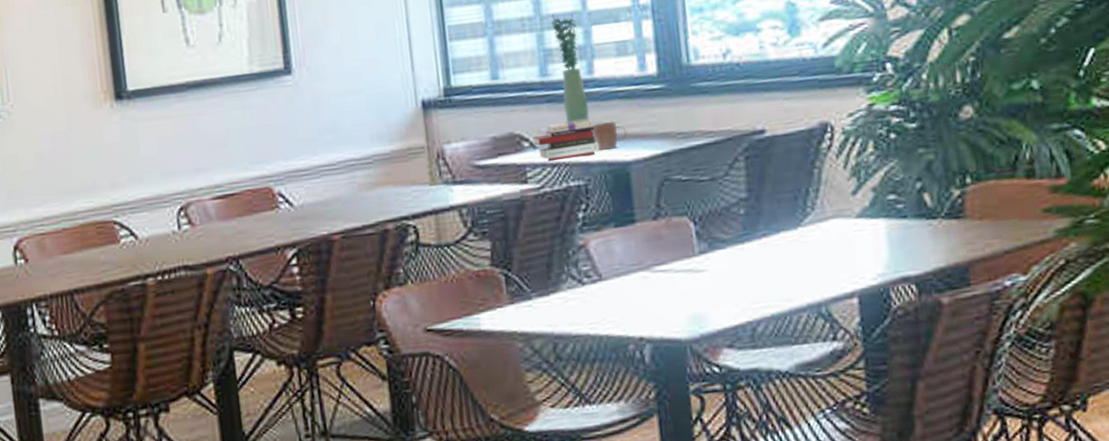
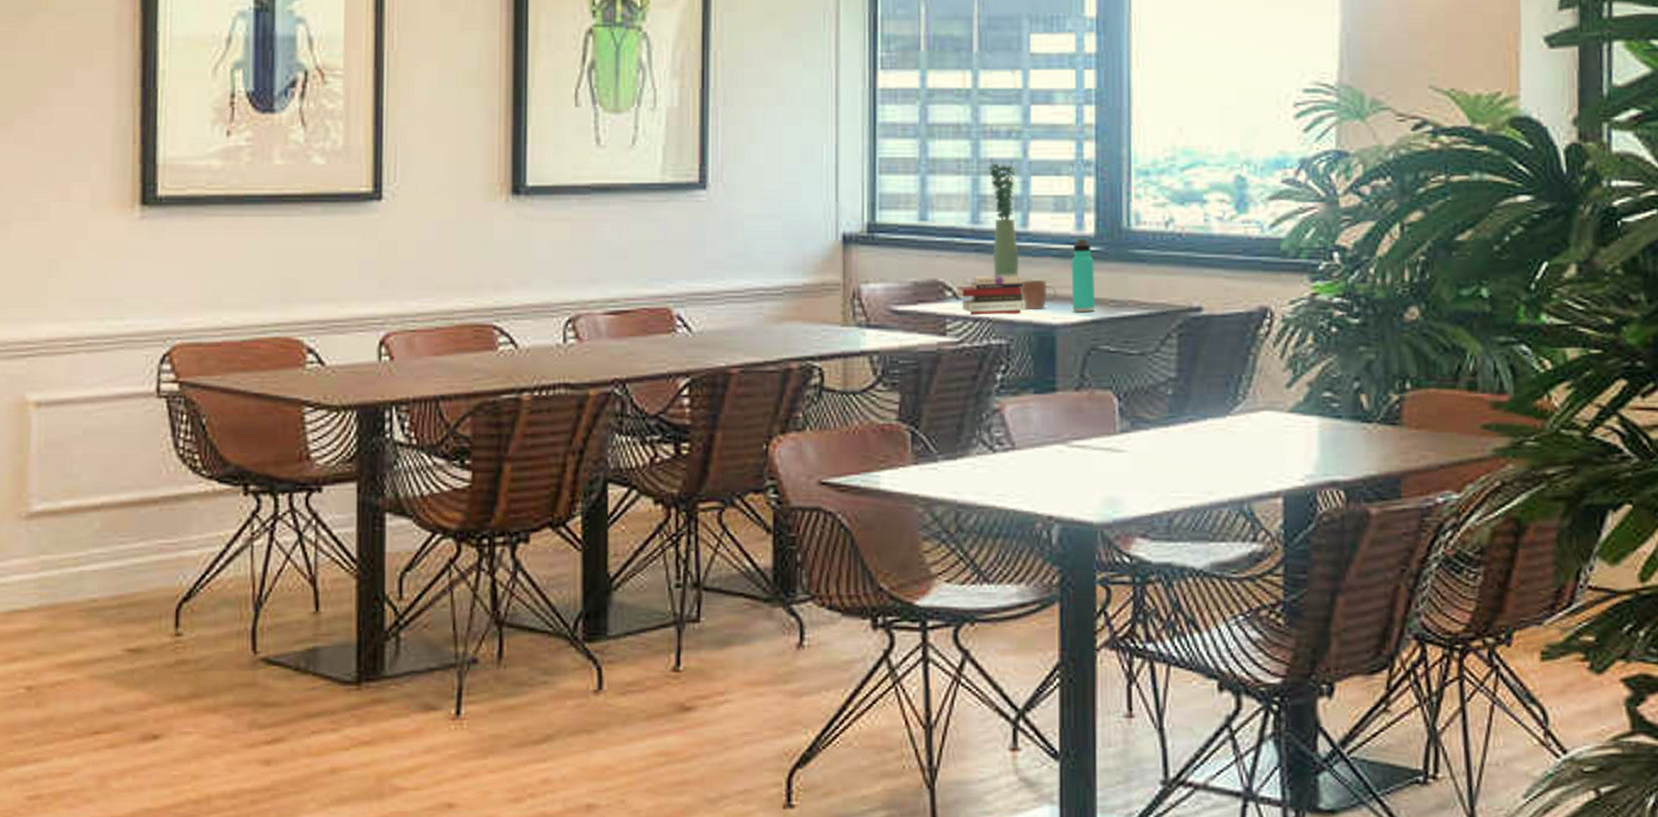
thermos bottle: none [637,78,665,147] -> present [1071,239,1096,312]

